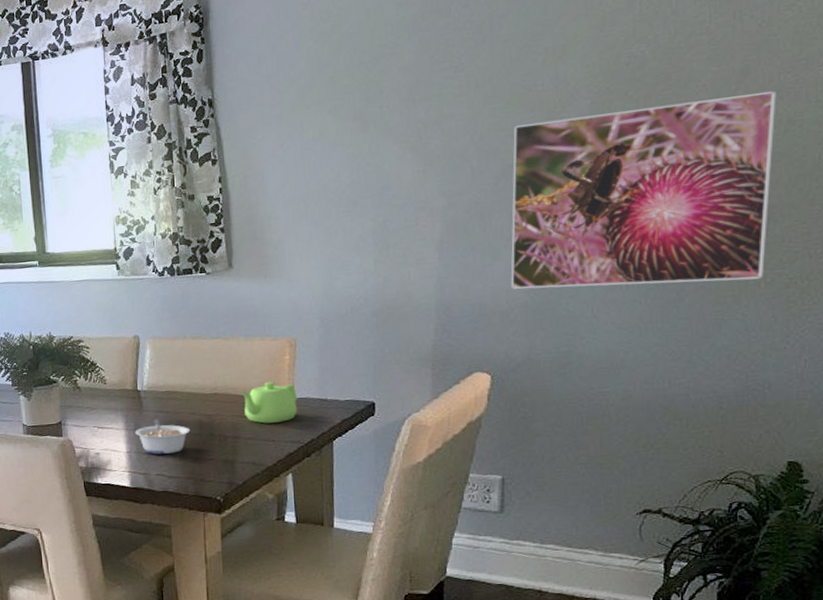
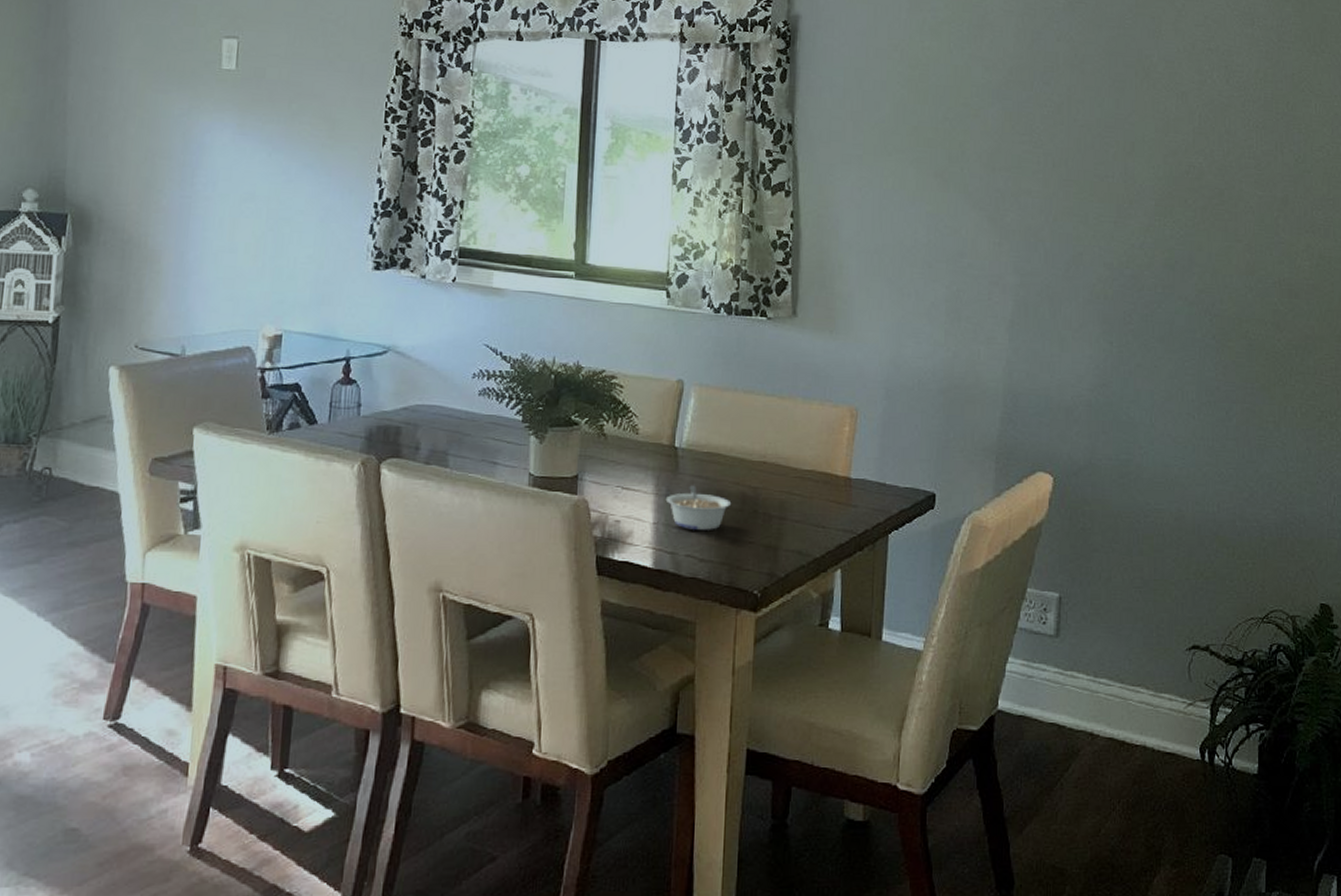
teapot: present [240,382,298,424] -> none [792,456,854,505]
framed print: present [511,90,776,289] -> none [1076,213,1310,408]

